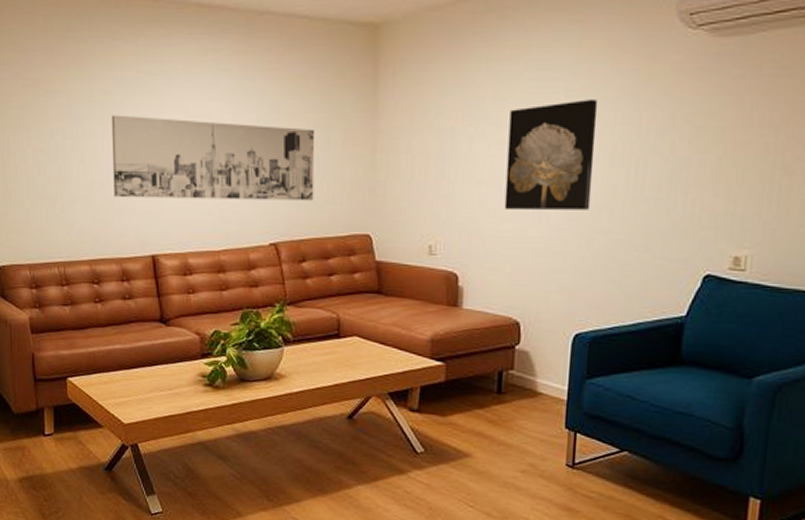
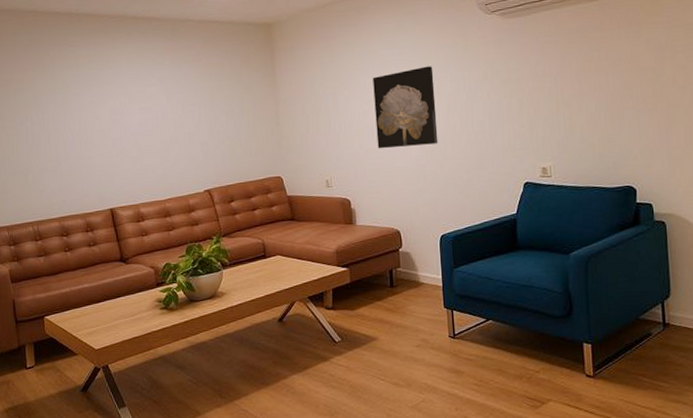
wall art: present [111,115,315,201] -> none [70,101,235,166]

